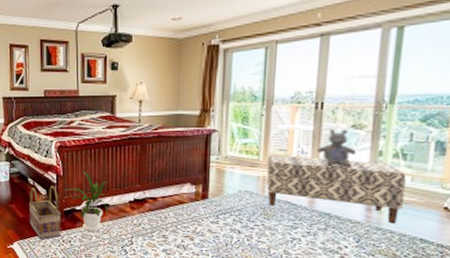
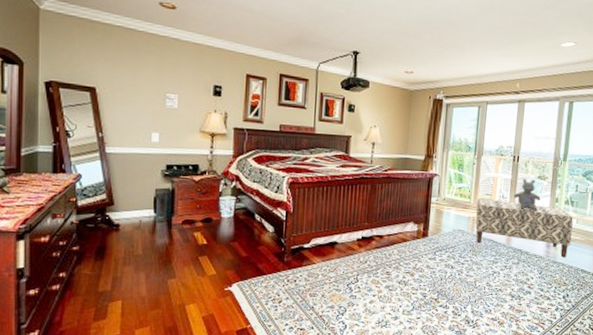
basket: present [28,185,61,240] -> none [253,222,288,281]
house plant: present [64,171,108,232] -> none [293,208,338,271]

